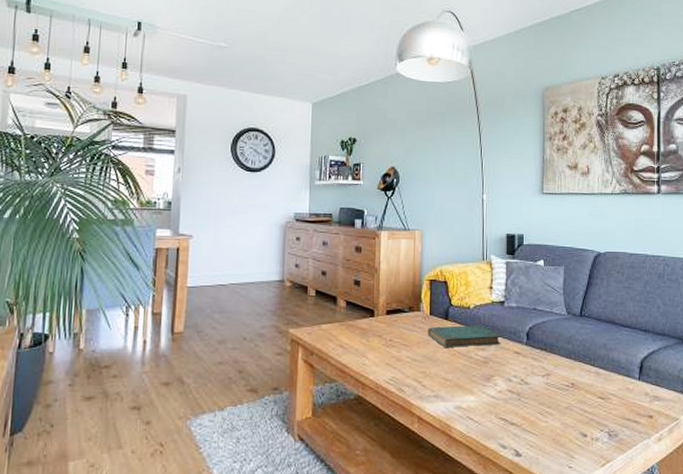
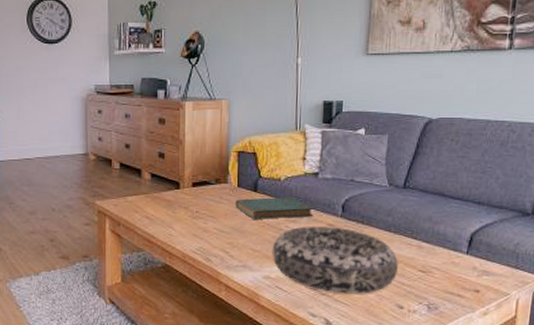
decorative bowl: none [463,354,579,423] -> present [272,226,398,294]

